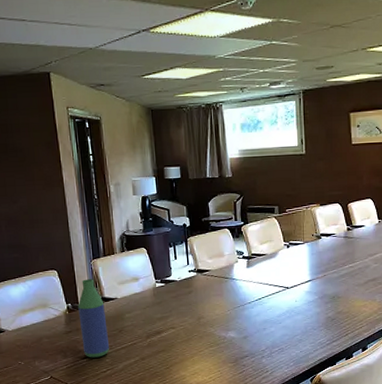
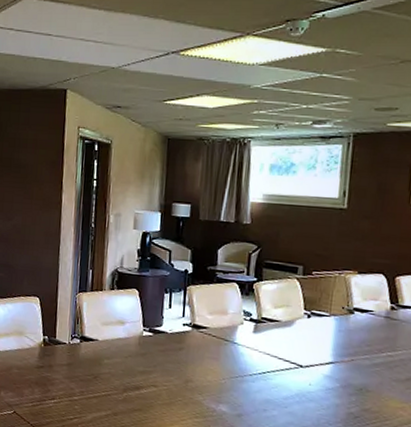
bottle: present [78,279,110,358] -> none [52,312,83,402]

